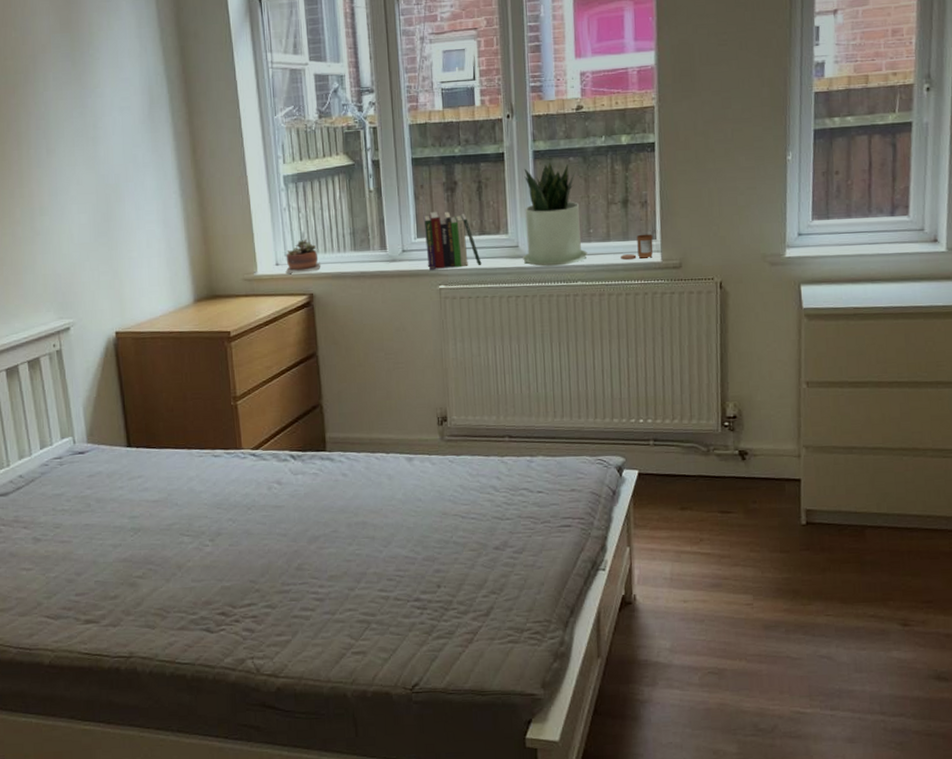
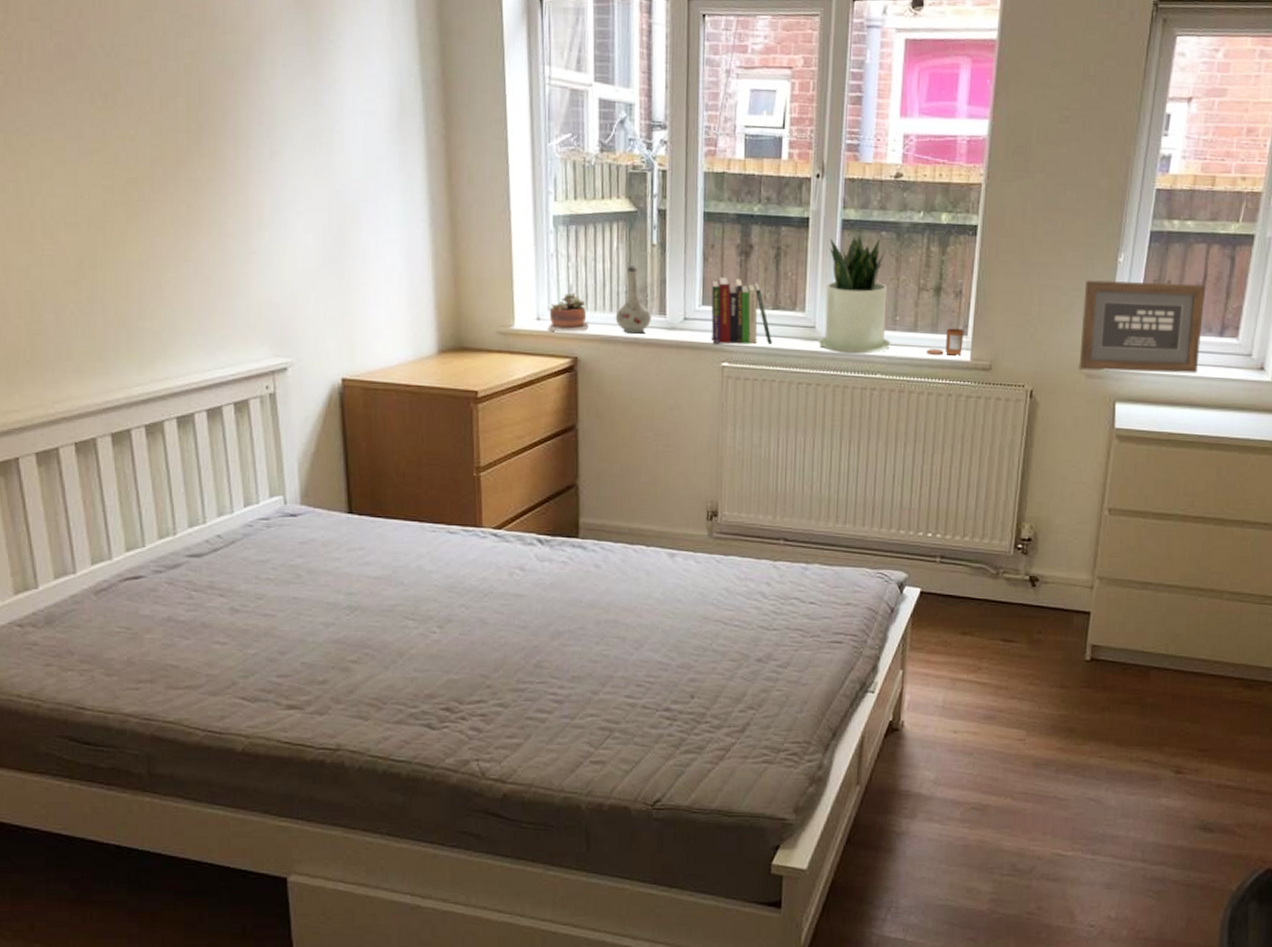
vase: none [343,210,374,270] -> present [615,265,652,335]
picture frame: none [759,171,875,259] -> present [1079,280,1205,374]

